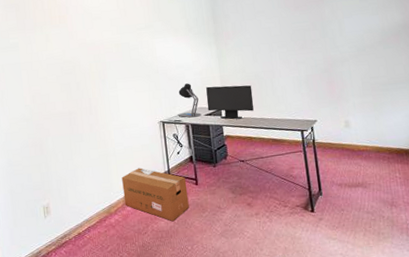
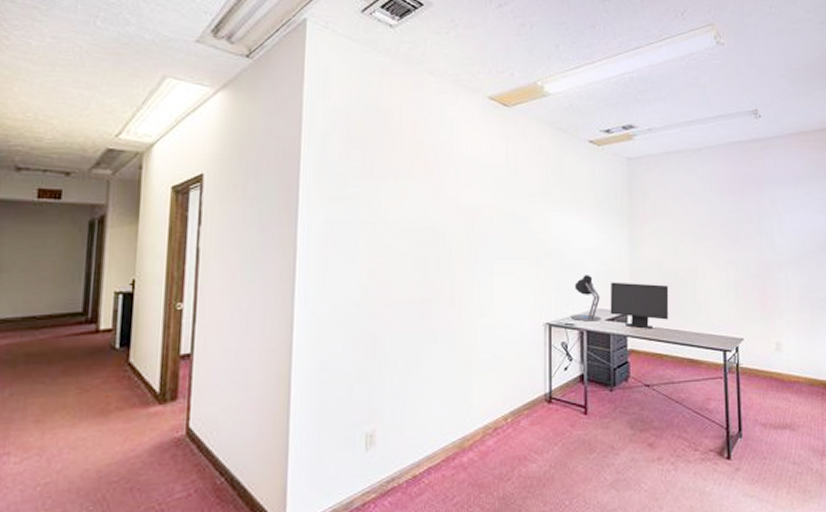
box: present [122,168,189,222] -> none [484,386,573,465]

